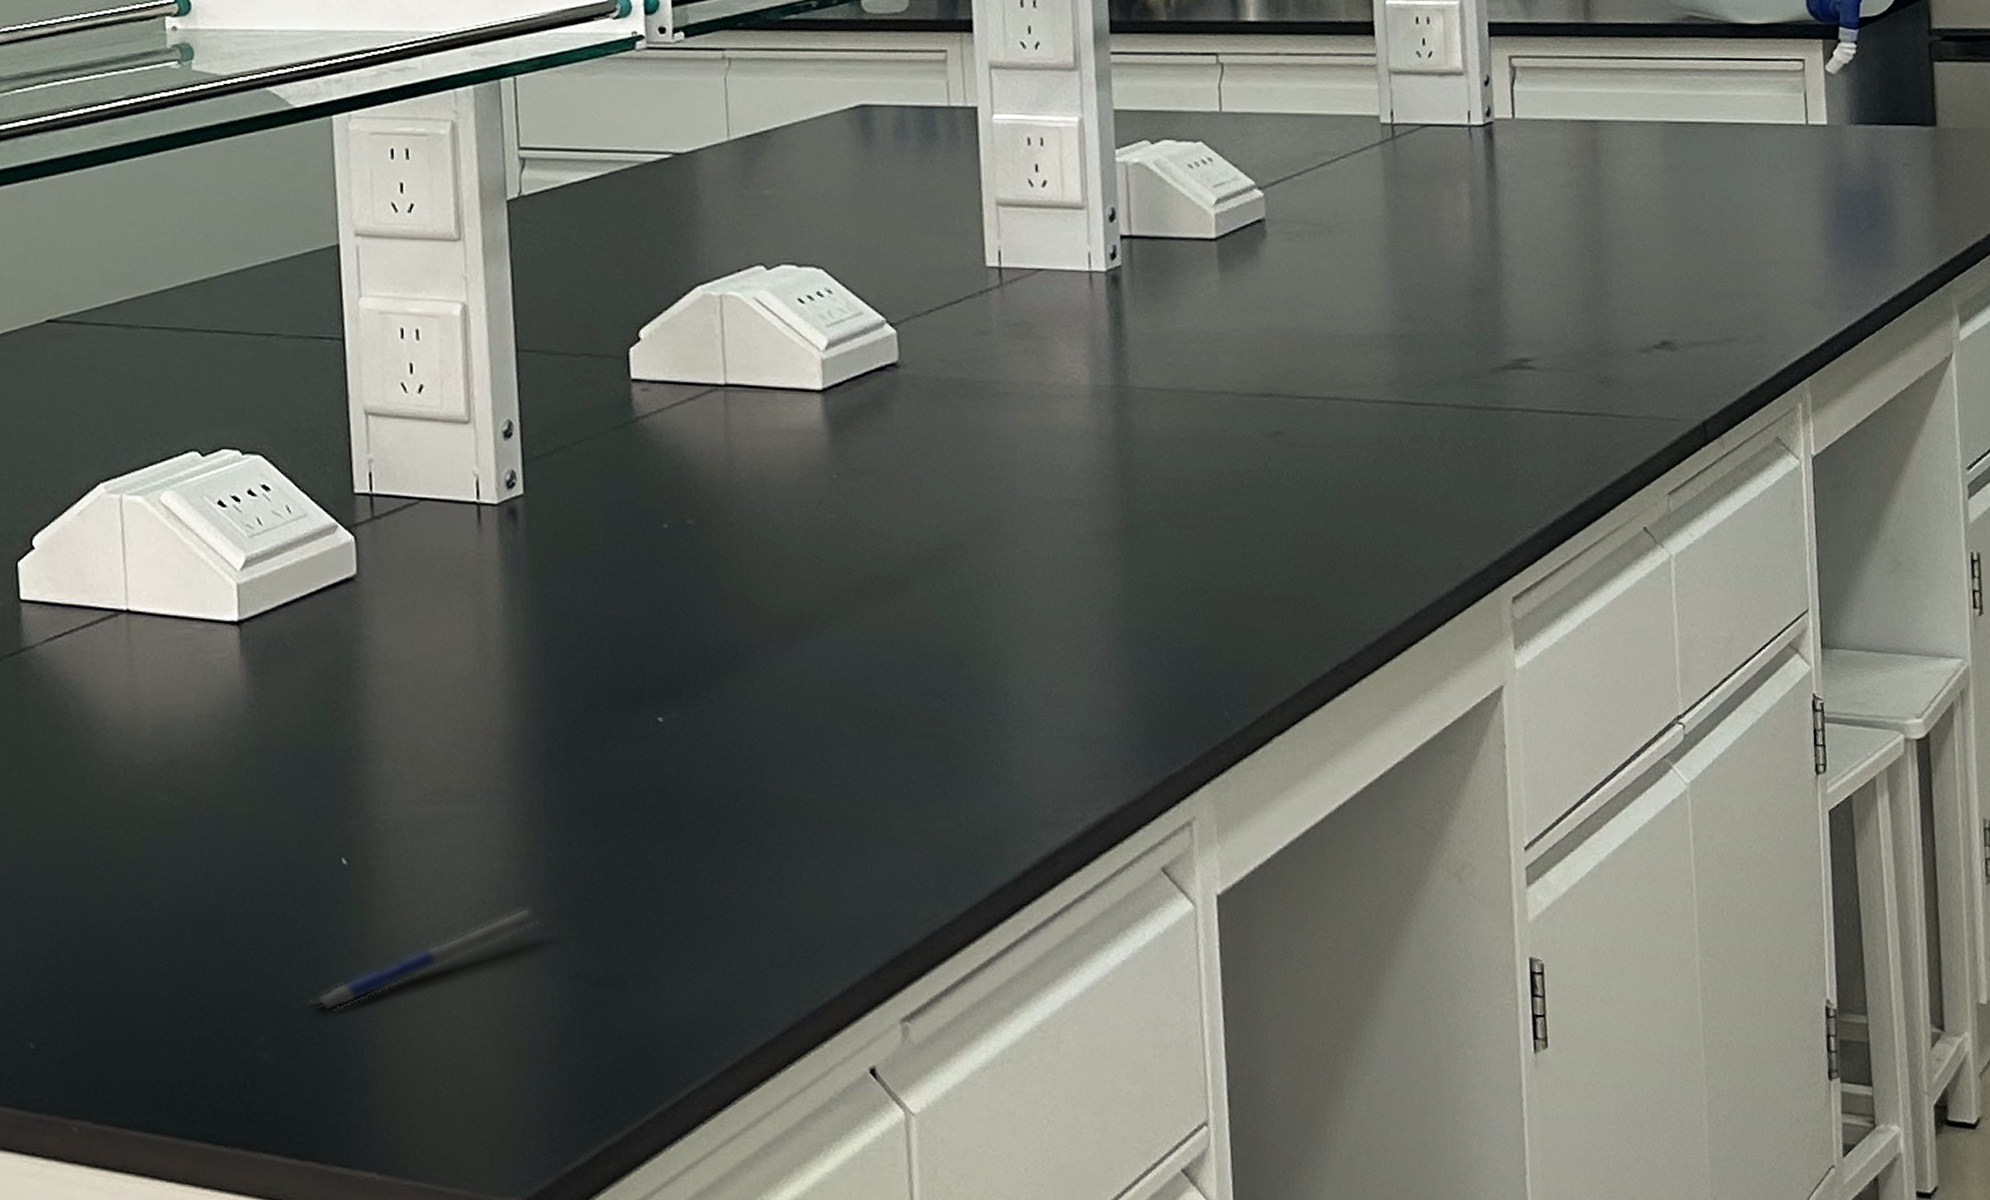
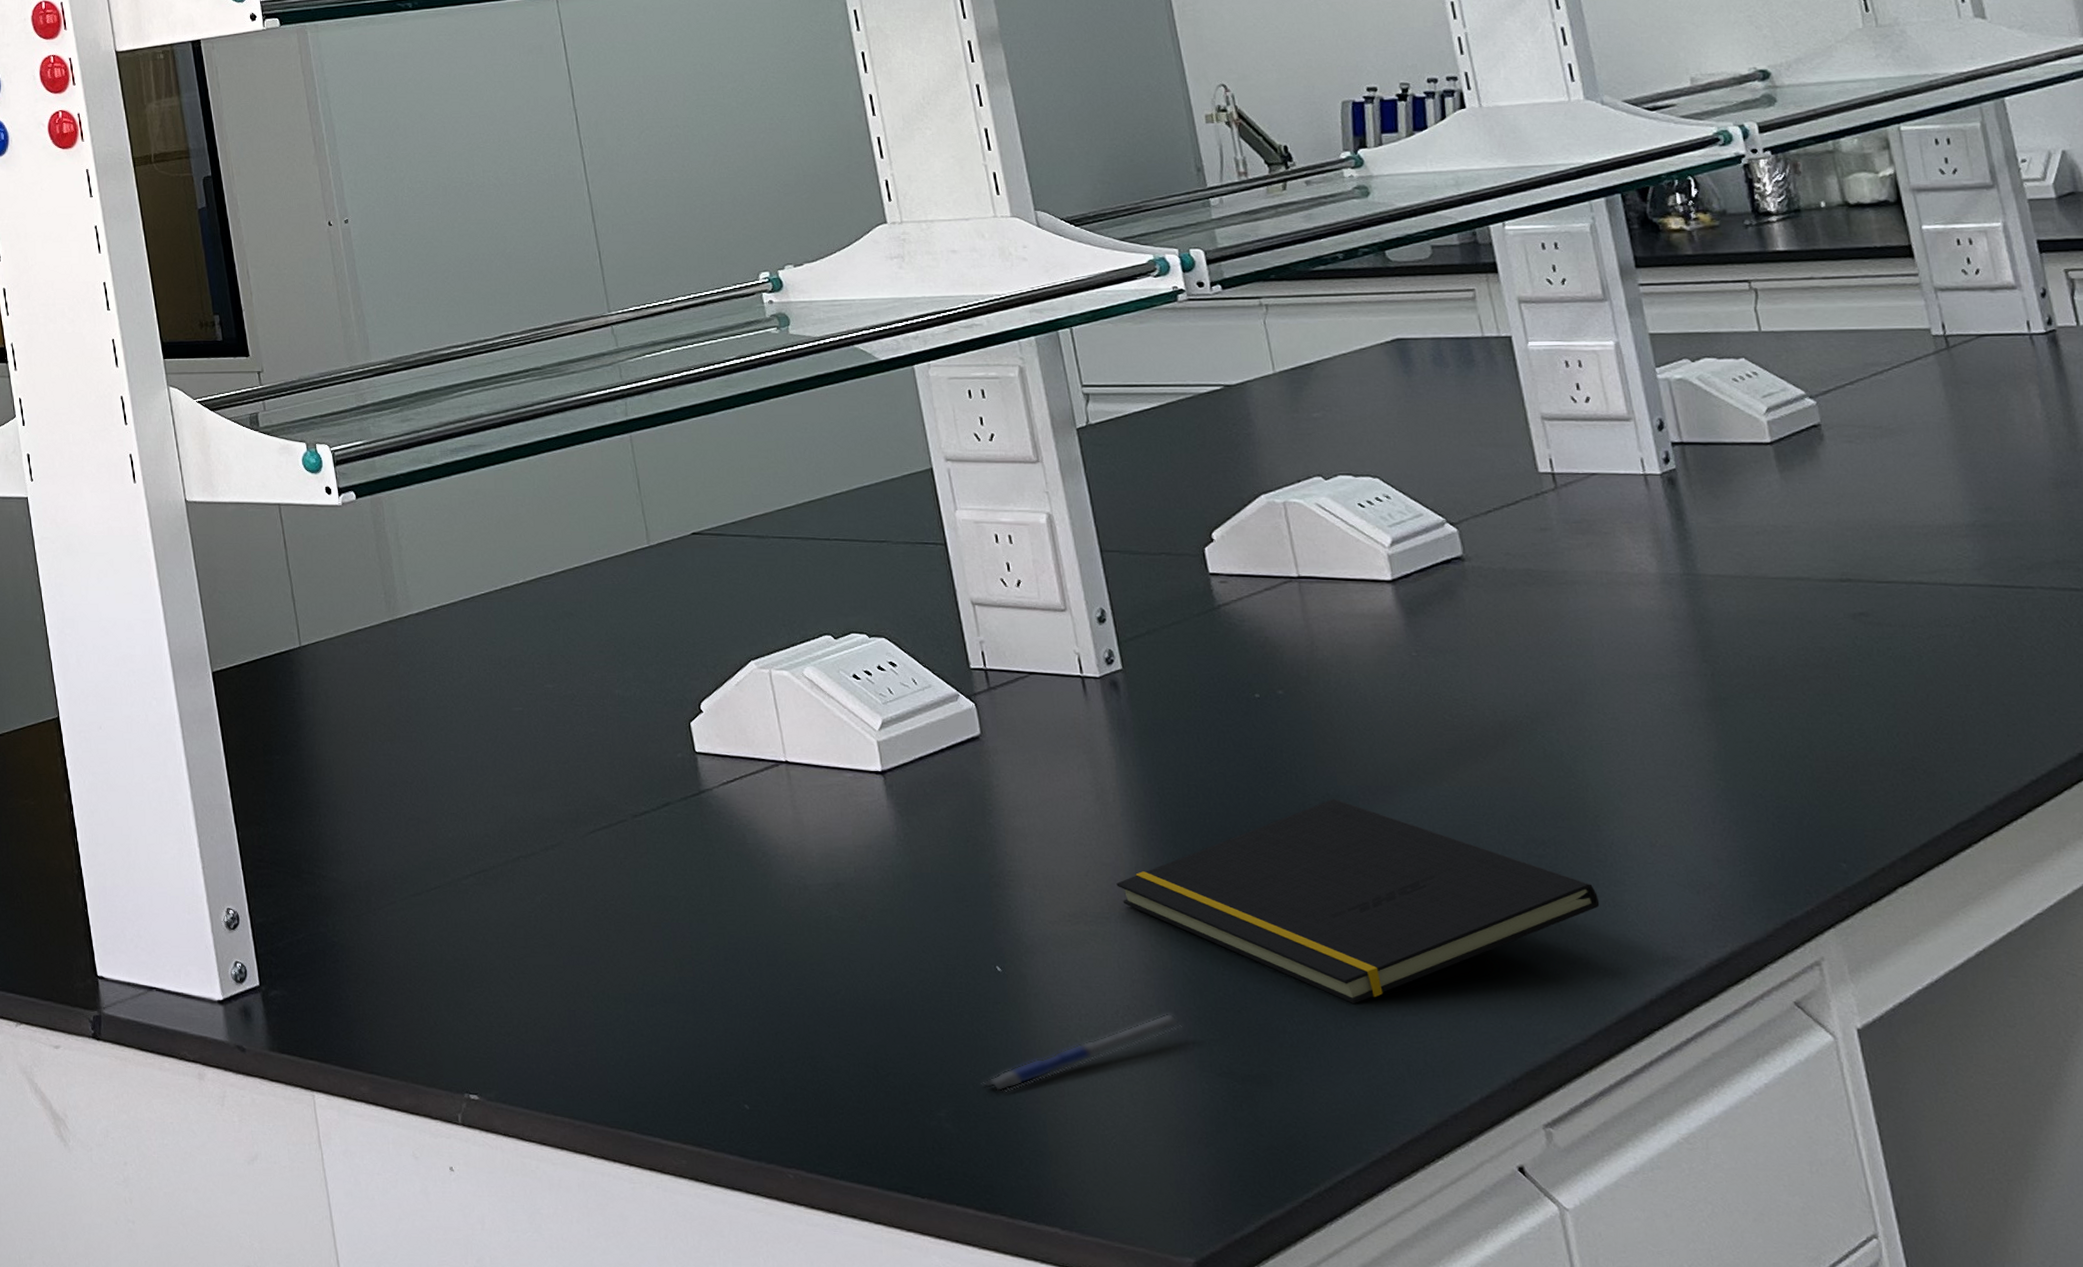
notepad: none [487,647,987,889] -> present [1116,798,1600,1004]

